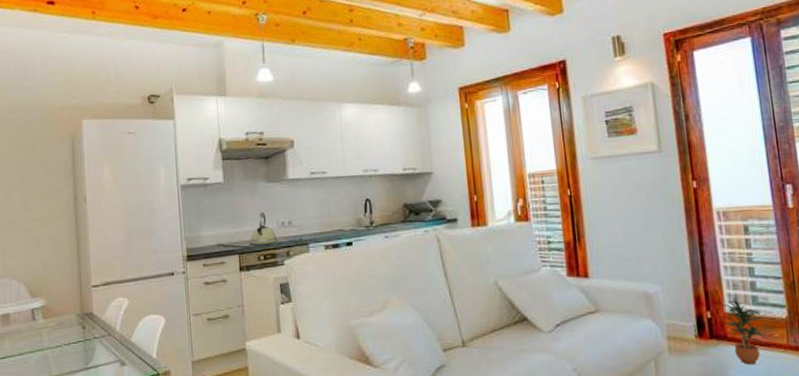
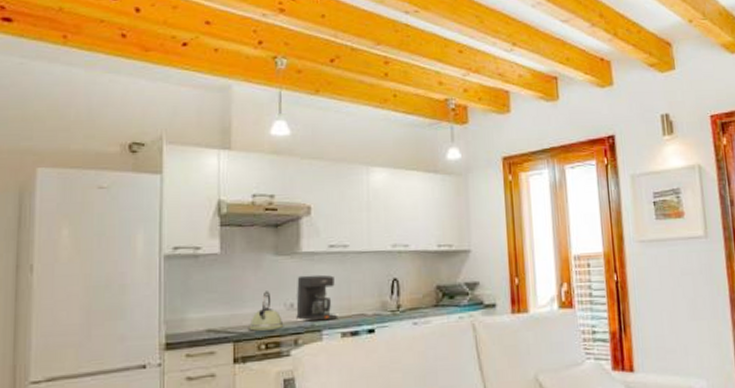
coffee maker: none [286,197,322,237] -> present [296,274,339,322]

